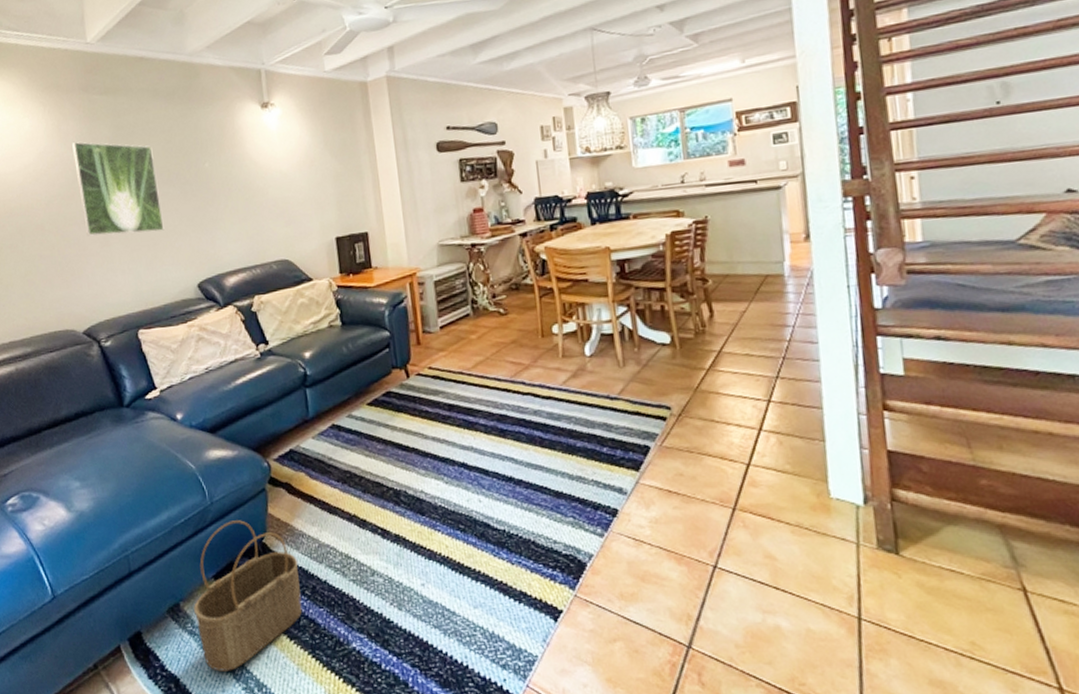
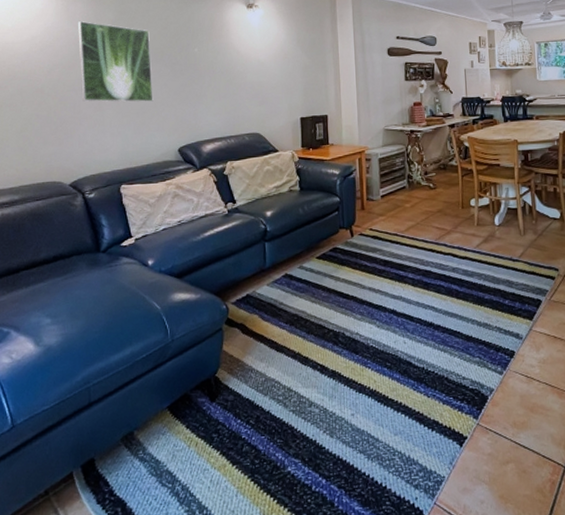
wicker basket: present [194,520,303,672] -> none [147,356,246,496]

